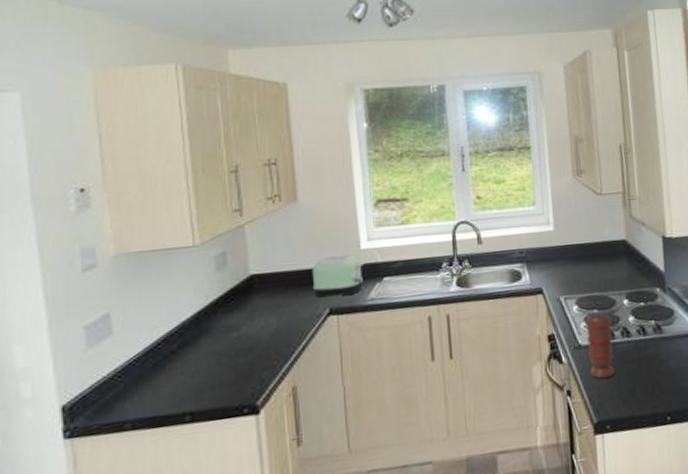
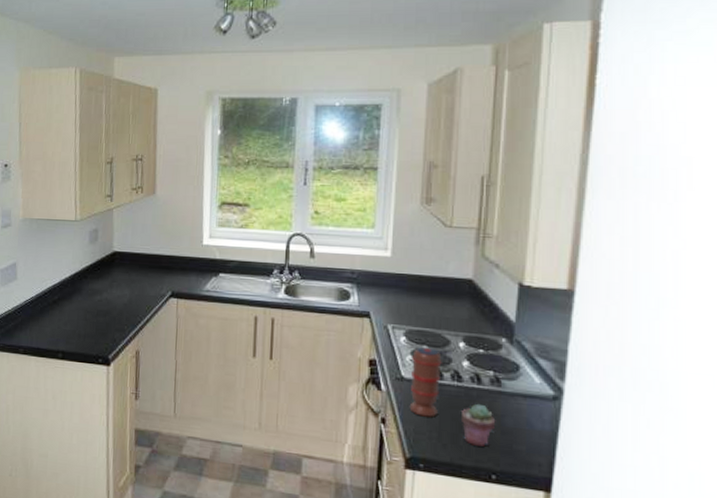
toaster: present [311,254,365,298] -> none [160,247,205,284]
potted succulent: none [635,353,663,394] -> present [462,403,496,447]

